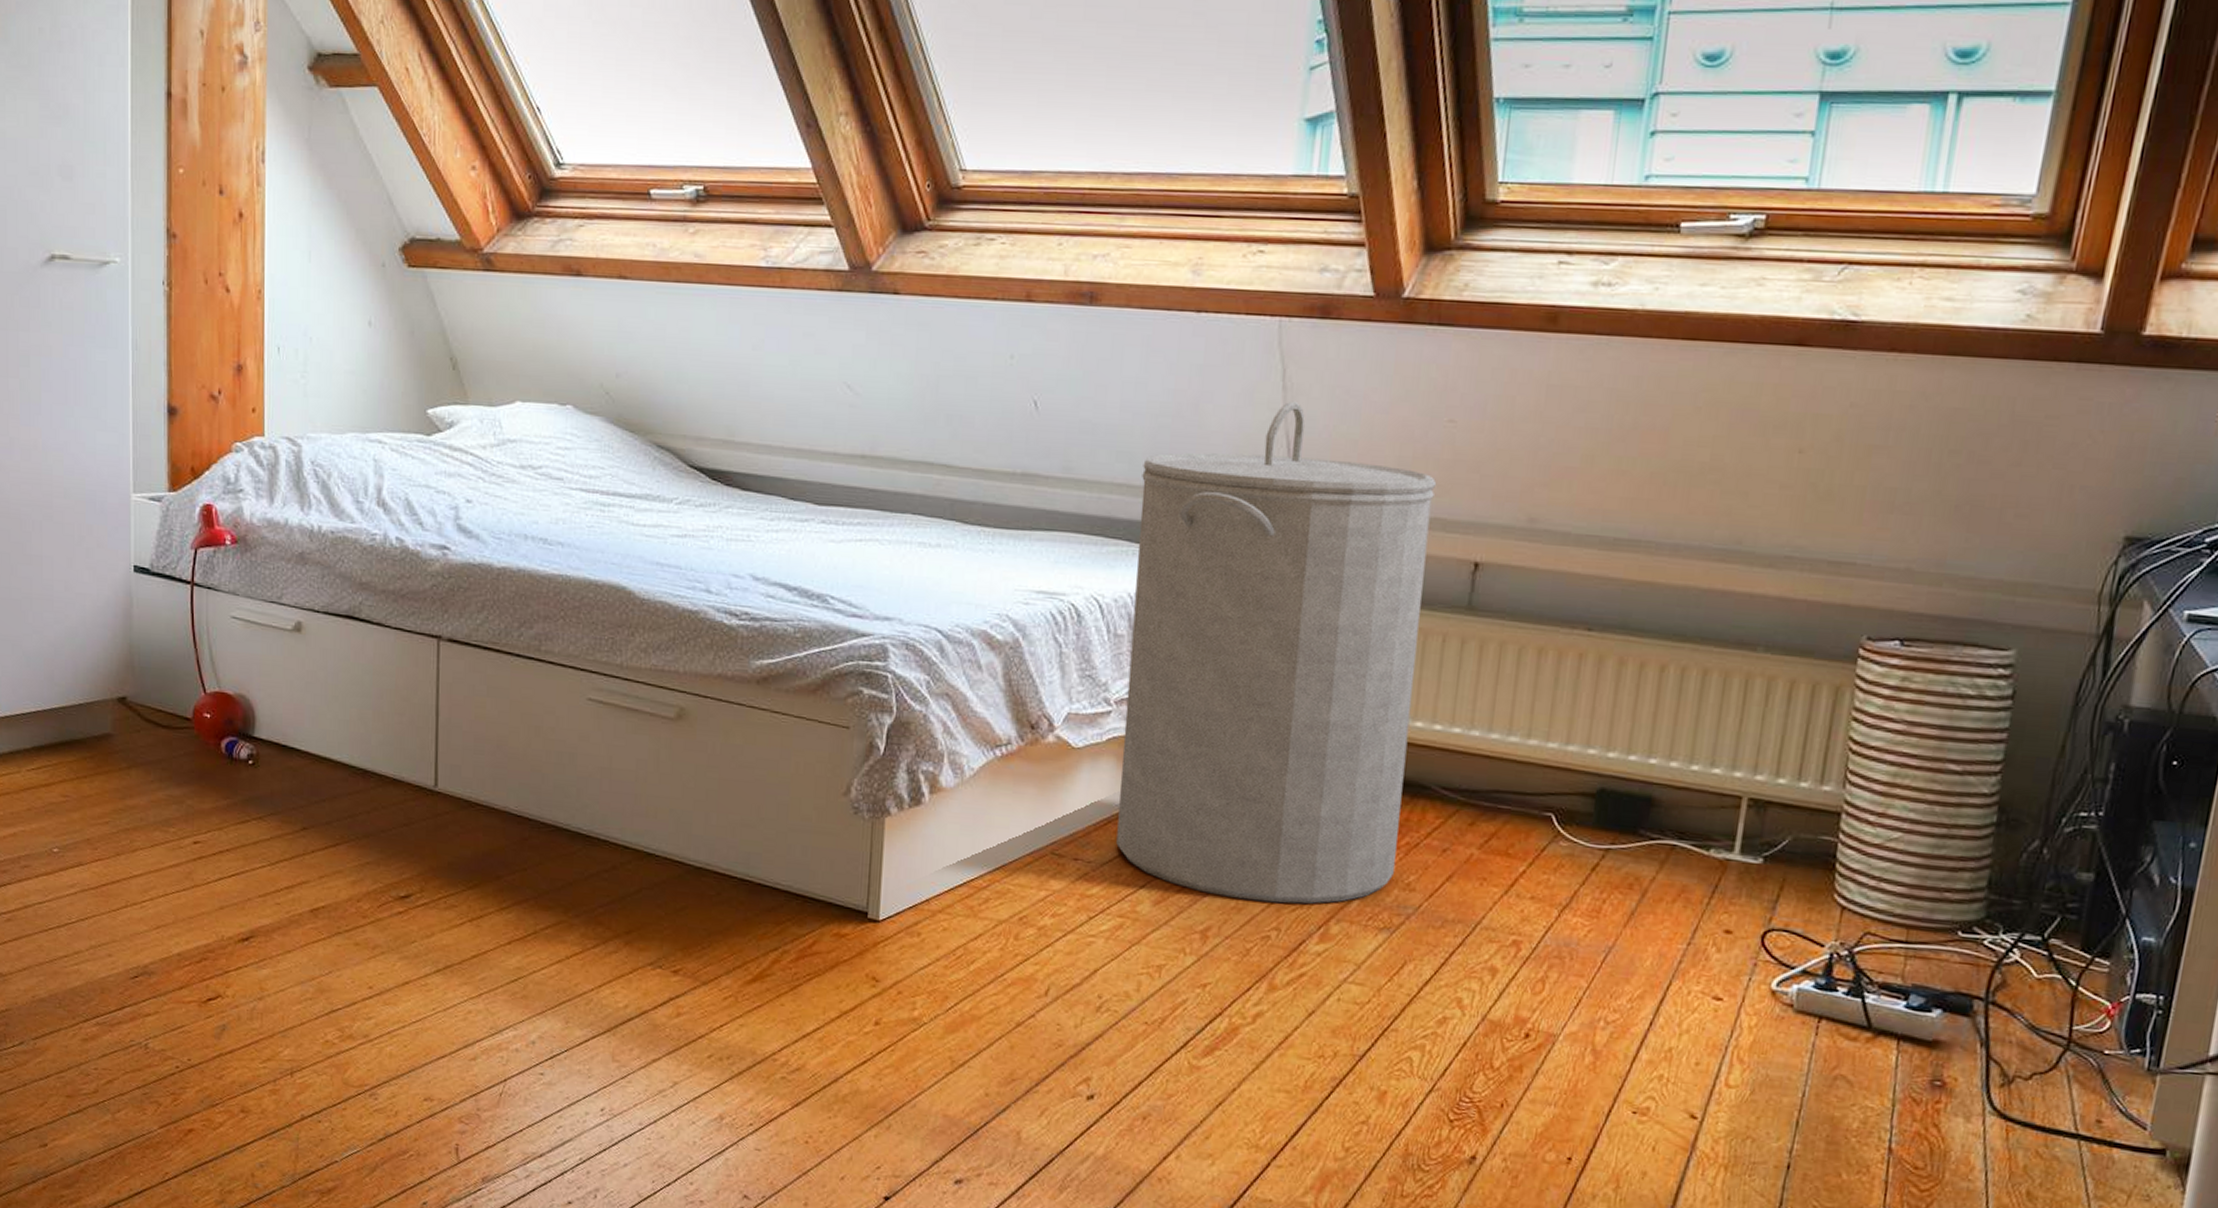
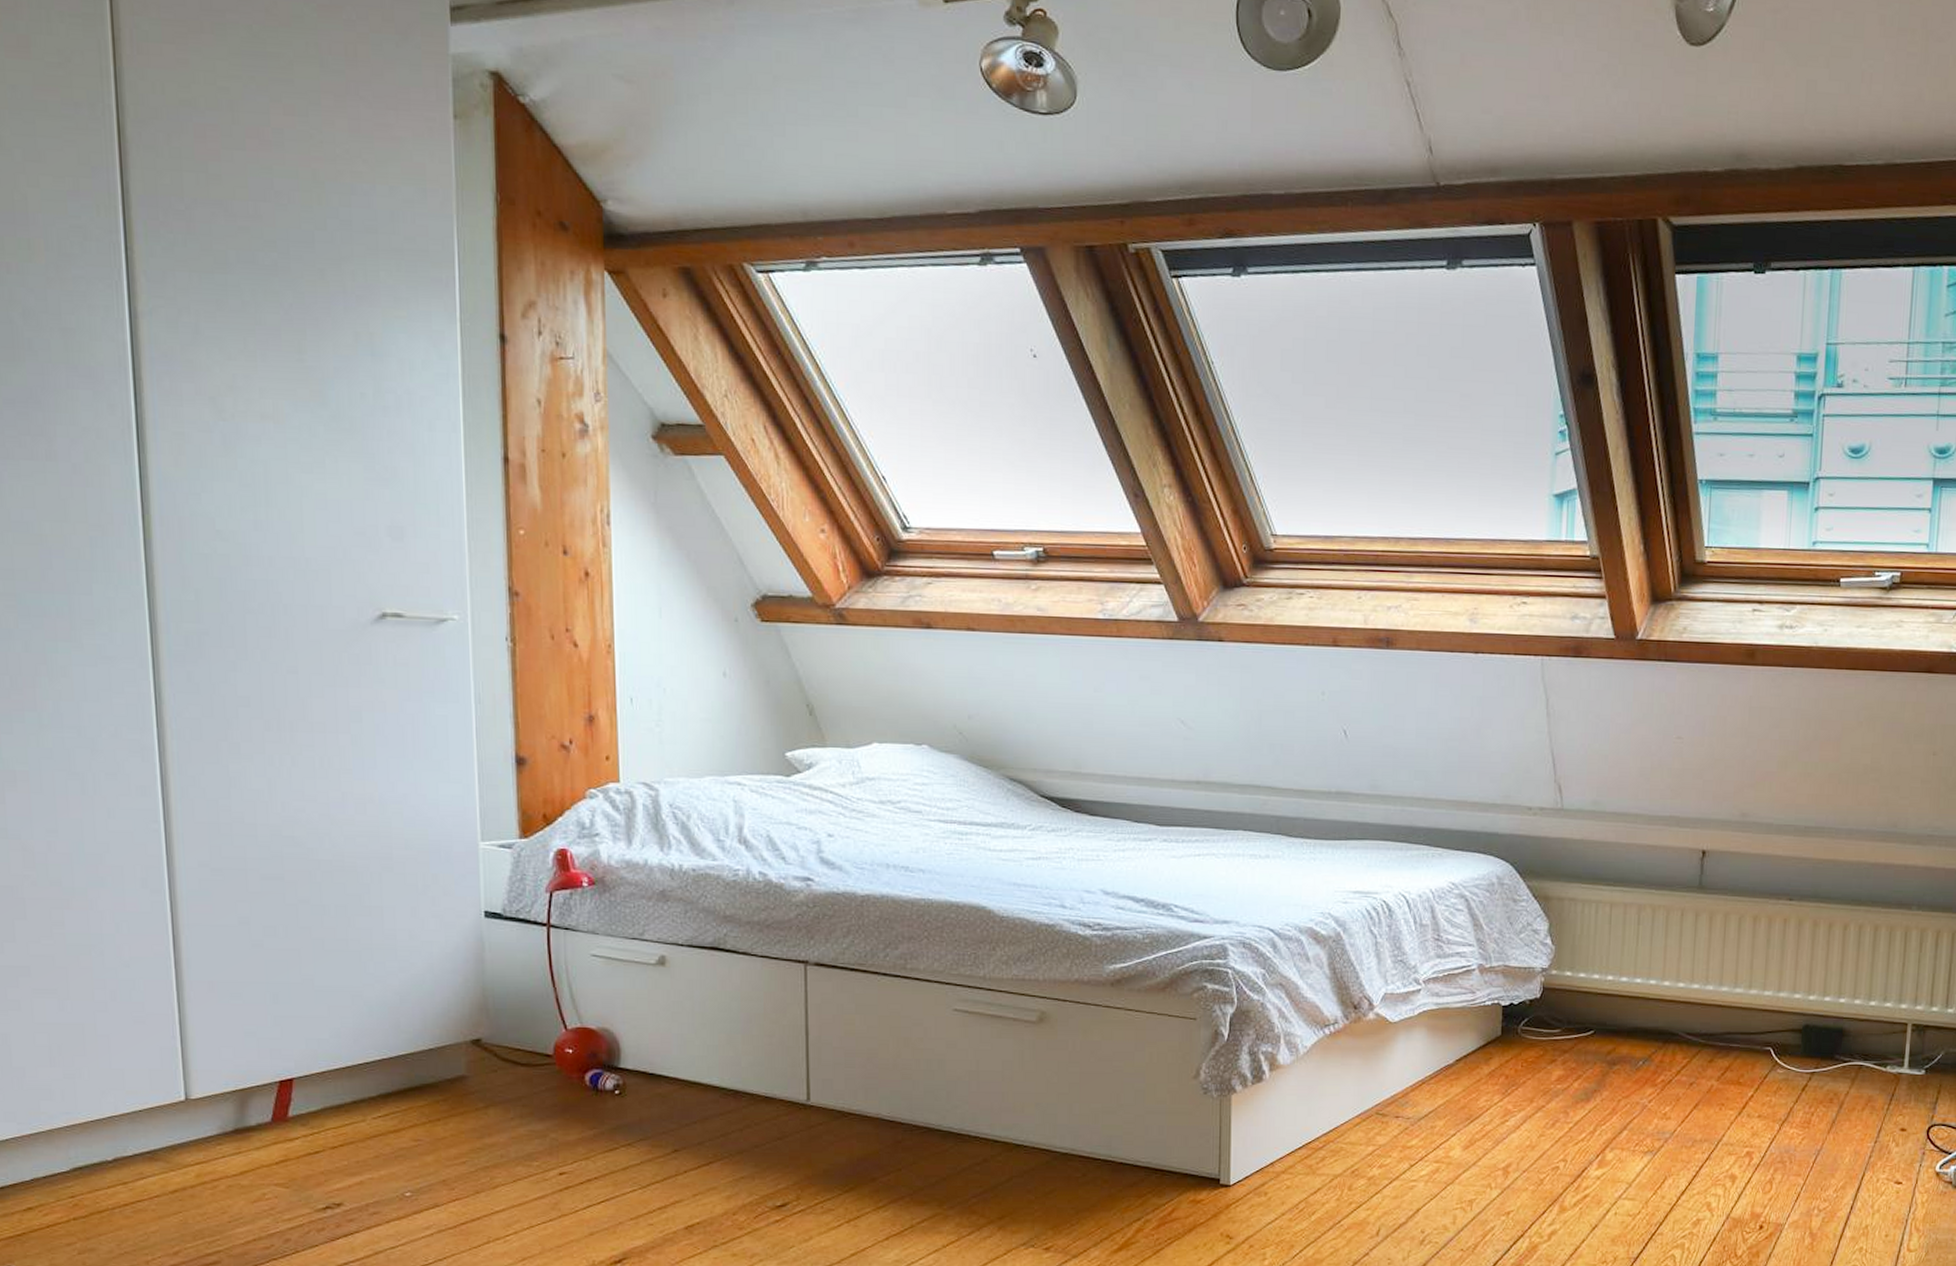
laundry hamper: present [1116,401,1437,905] -> none [1430,725,1671,1139]

